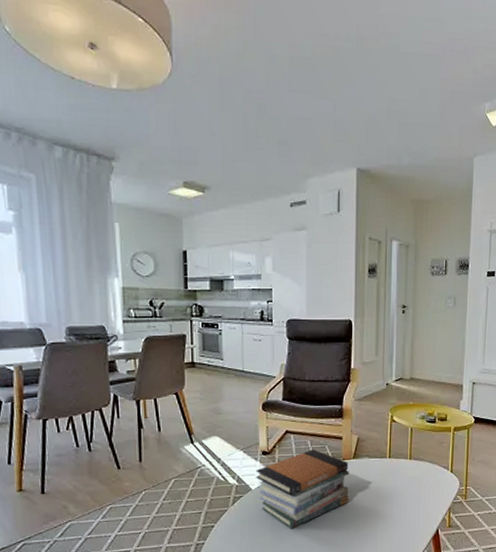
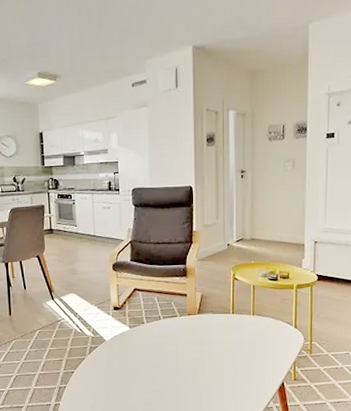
book stack: present [256,449,349,529] -> none [109,305,195,377]

